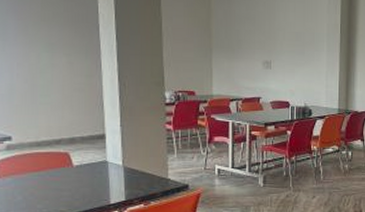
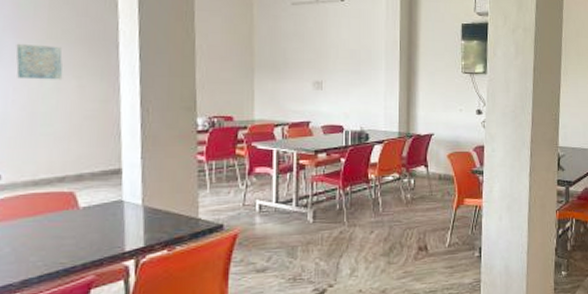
wall art: none [17,25,56,57] -> present [16,43,63,80]

